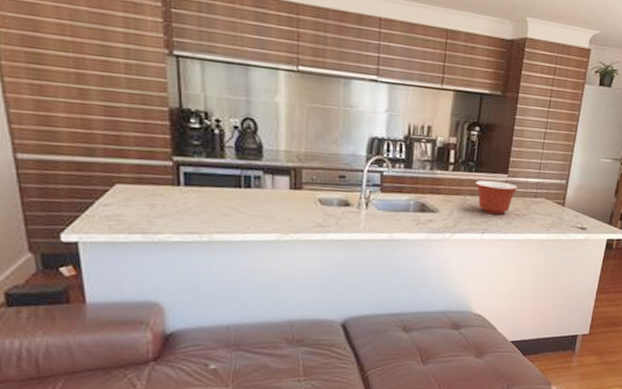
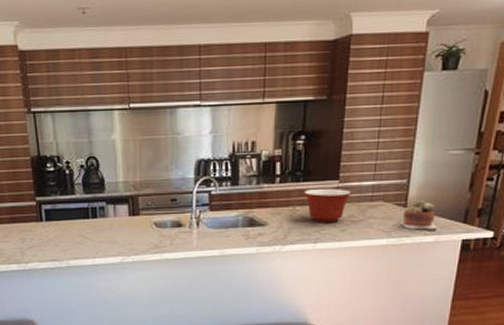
succulent plant: none [558,200,588,229] -> present [400,200,438,230]

